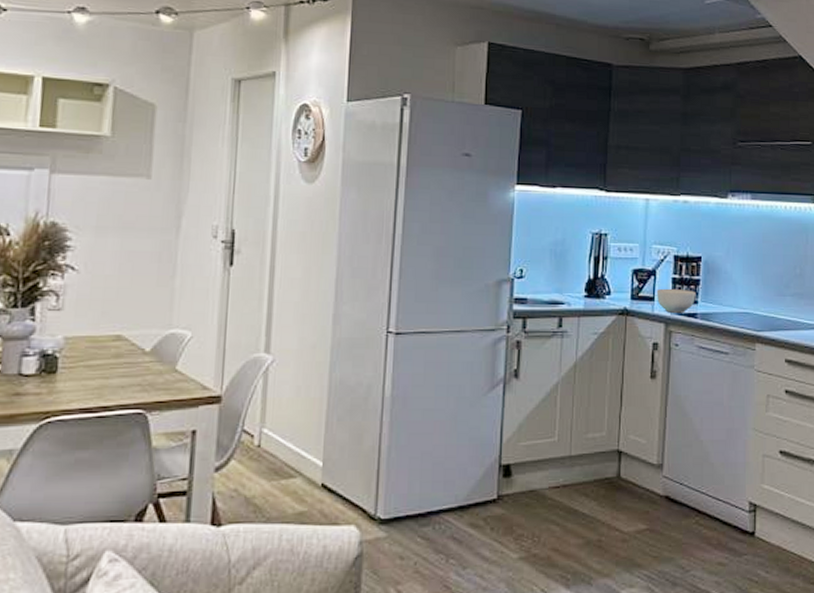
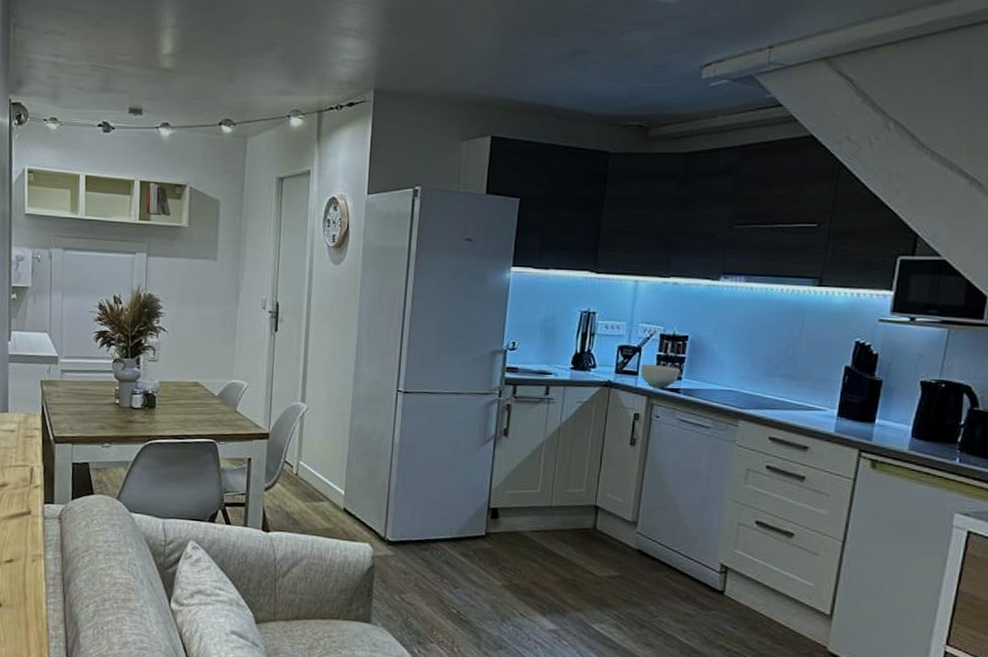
books: none [50,79,86,123] -> present [146,182,171,216]

